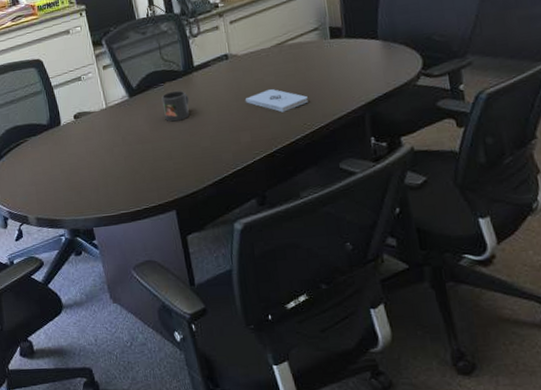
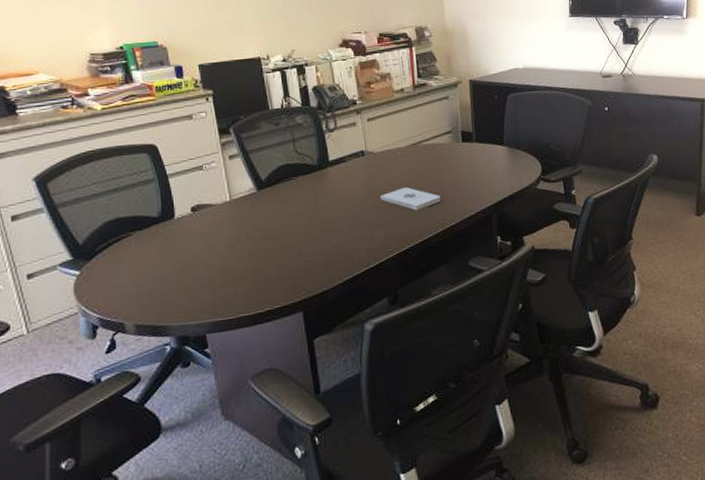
mug: present [161,90,190,122] -> none [293,185,322,218]

